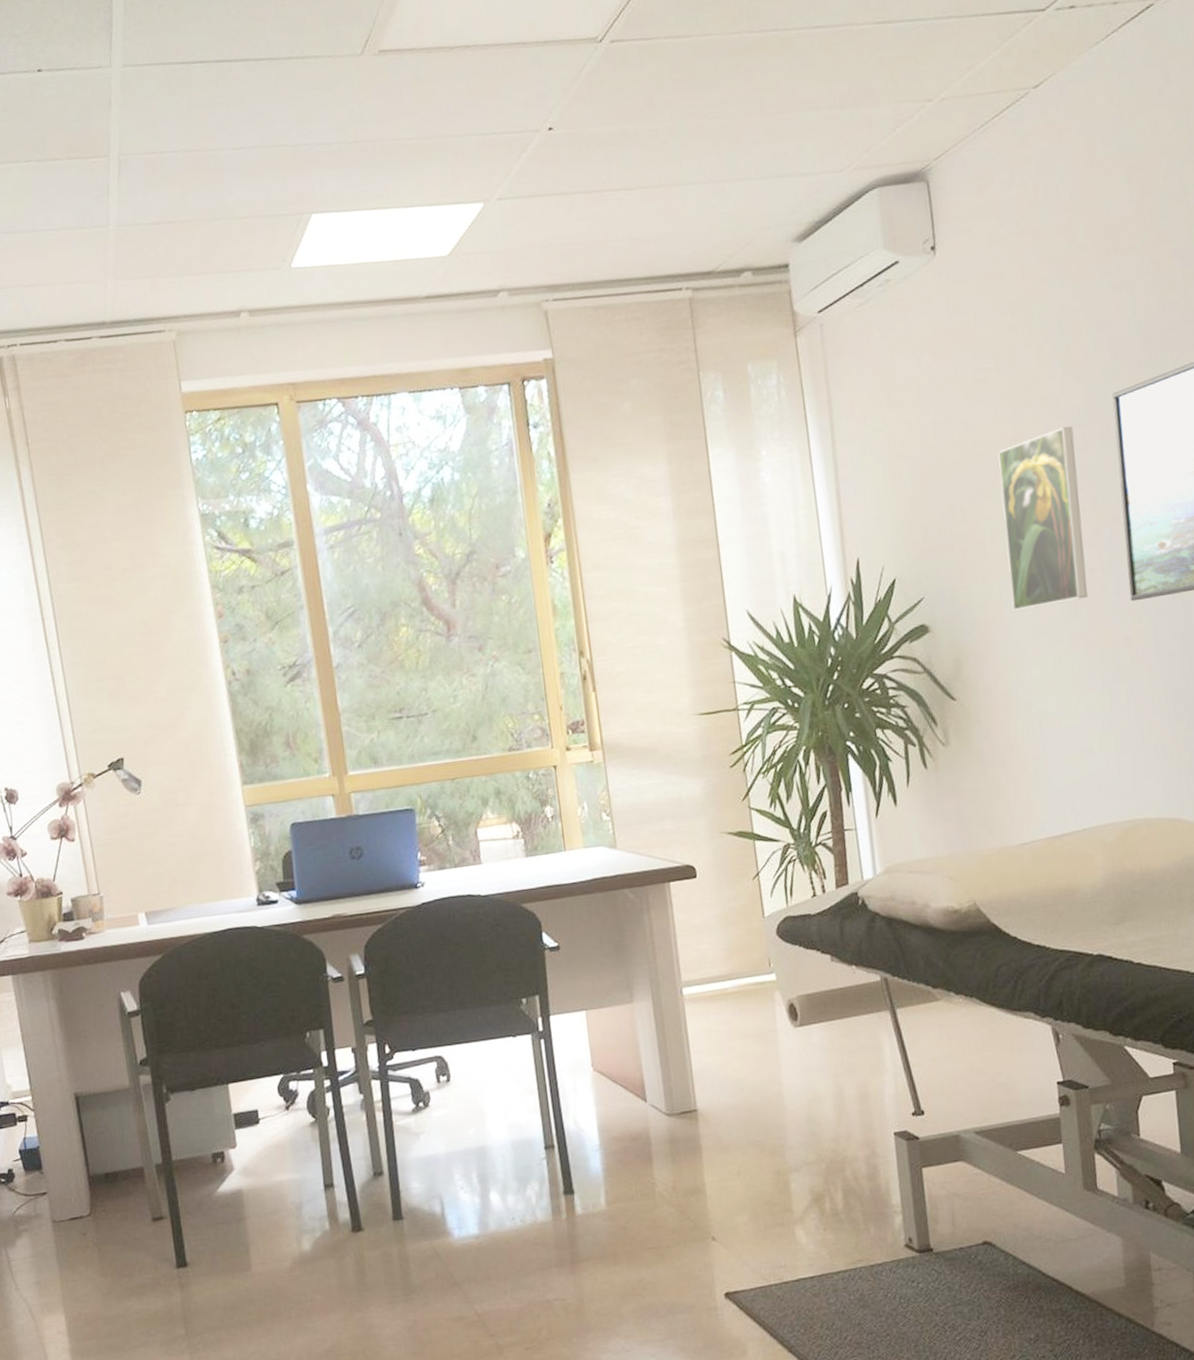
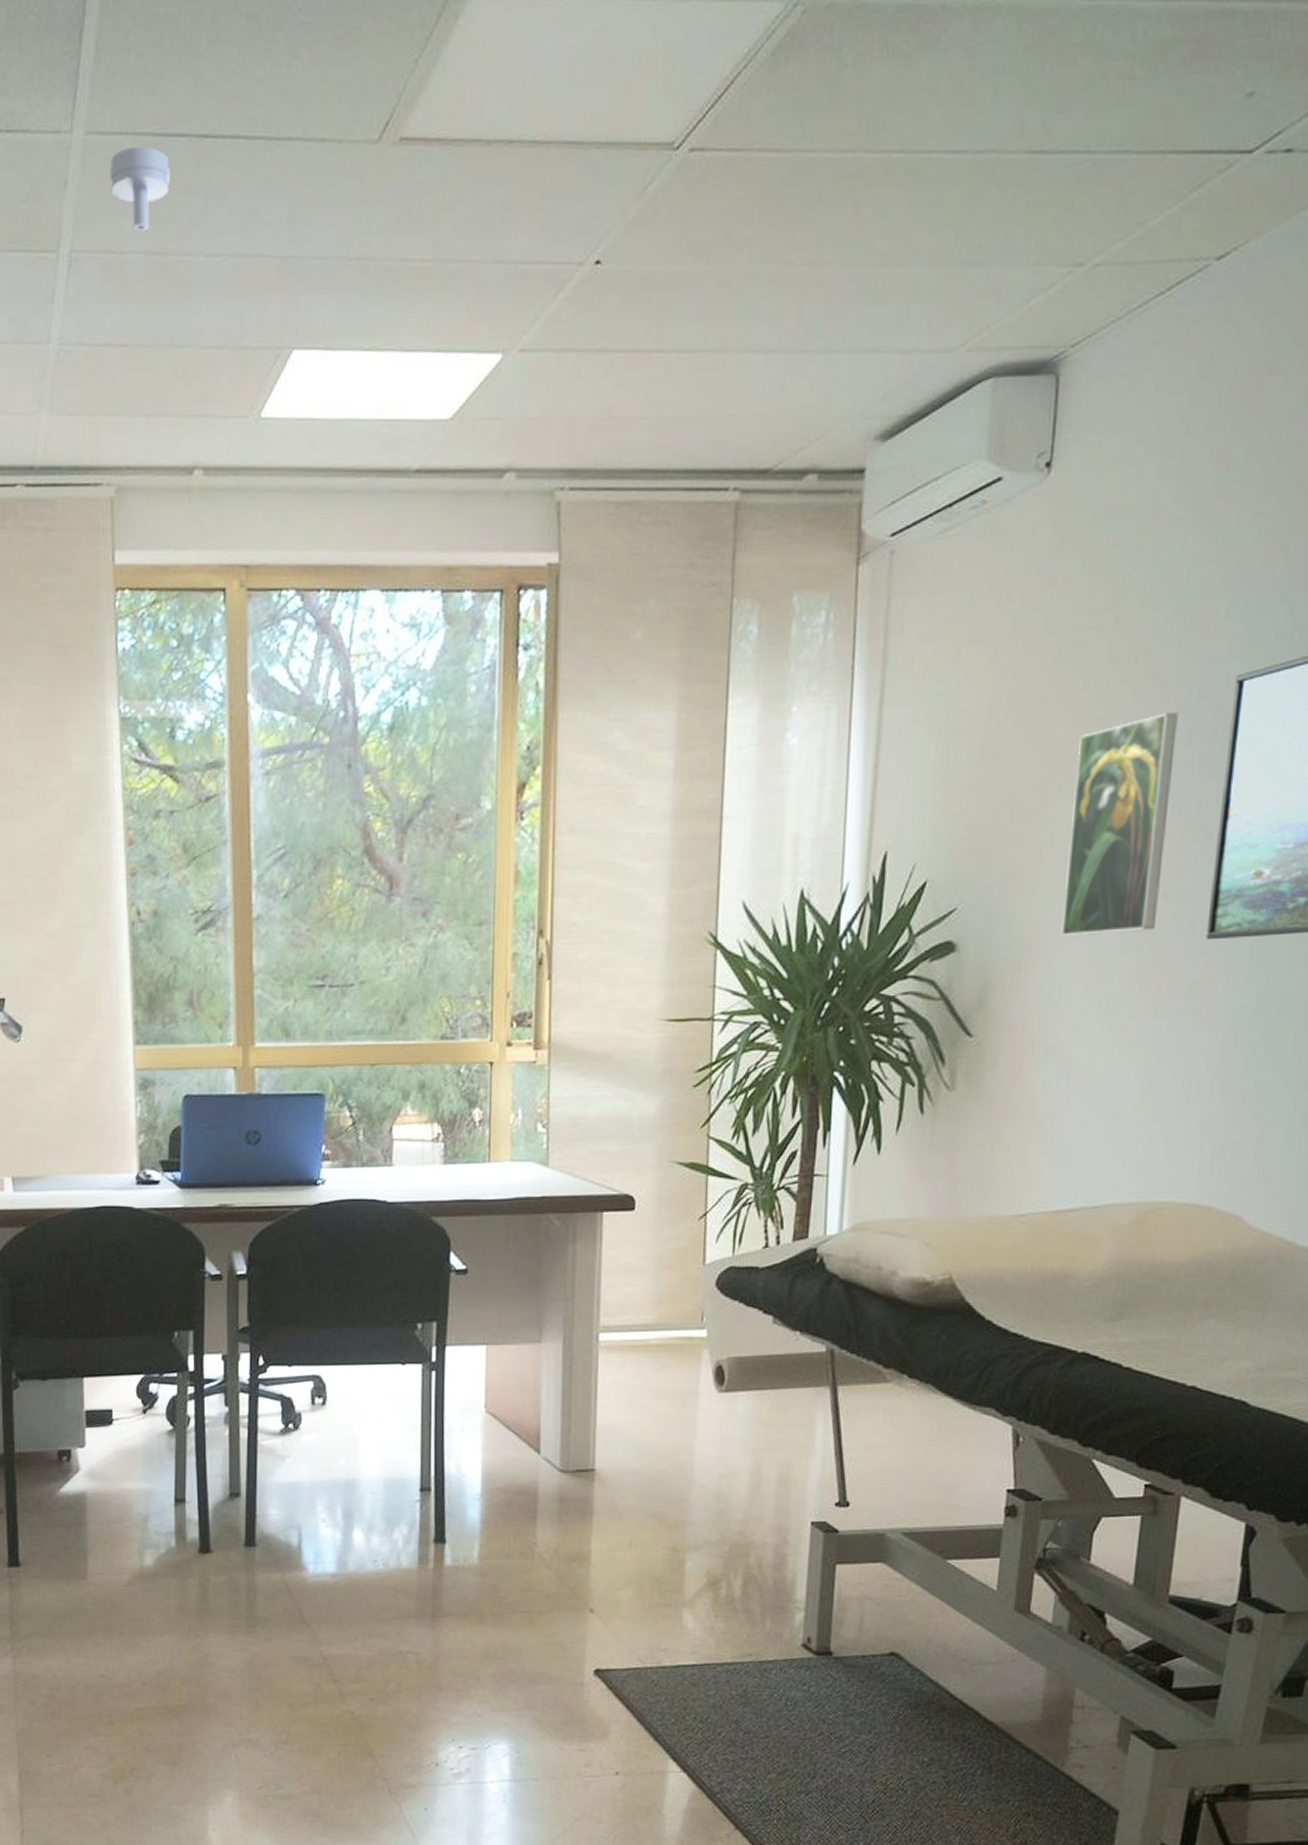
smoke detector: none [145,72,196,136] -> present [109,146,171,232]

